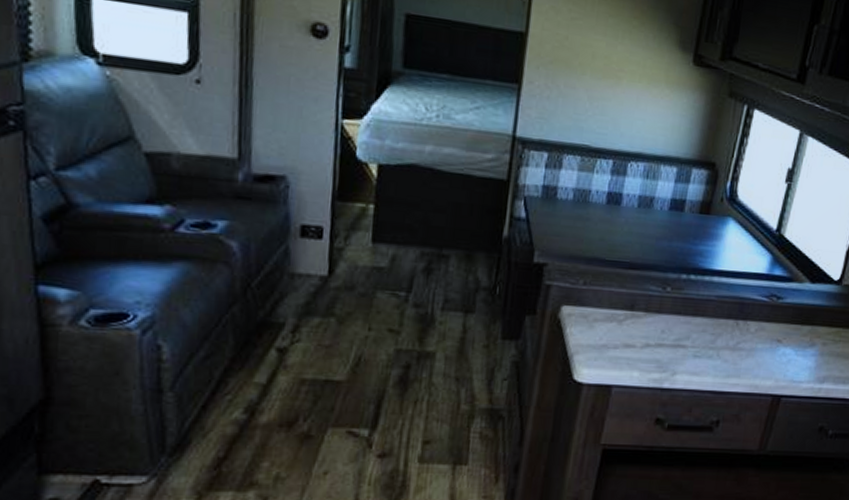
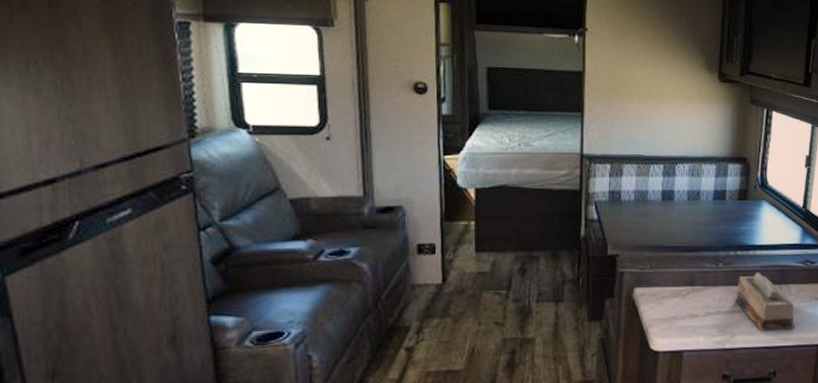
mortar and pestle: none [680,302,750,375] -> present [734,272,796,332]

